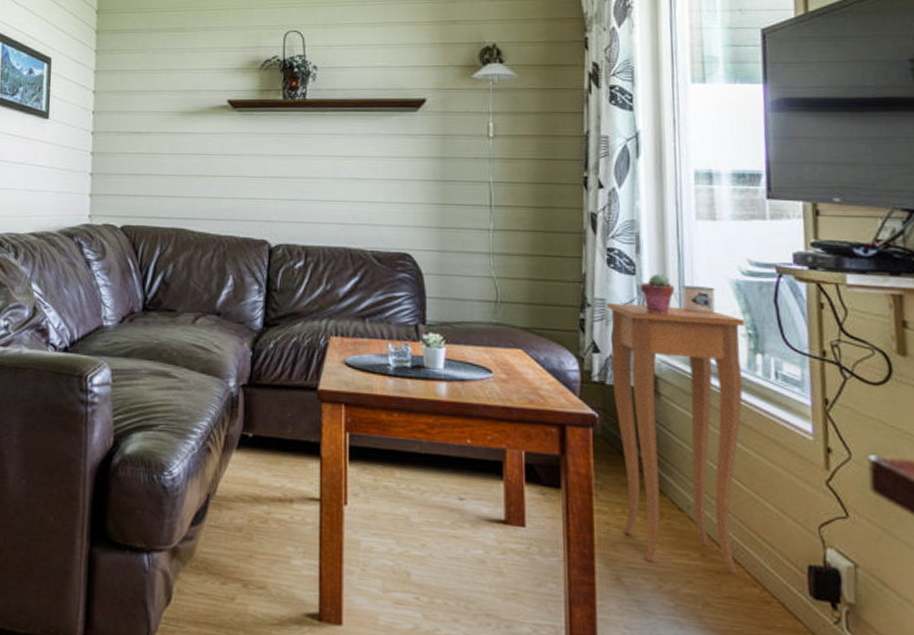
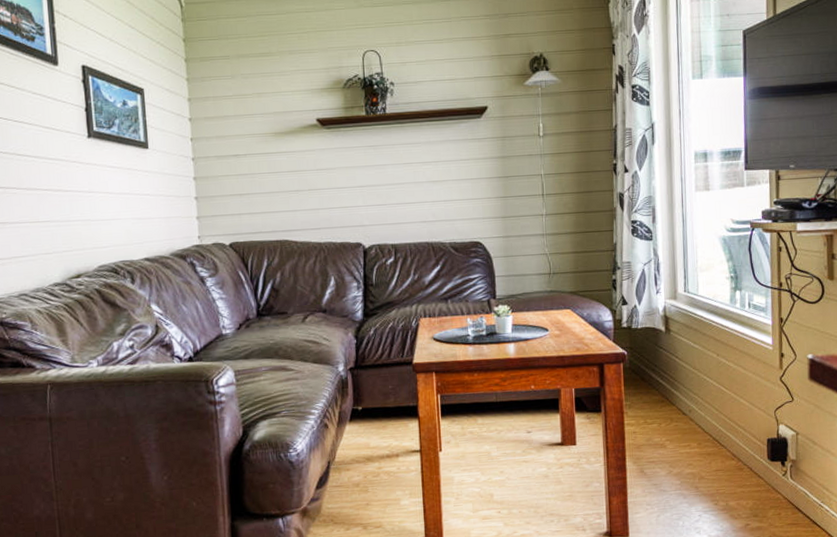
side table: present [607,303,745,575] -> none [632,262,729,455]
potted succulent: present [639,274,676,313] -> none [655,238,681,269]
mug: present [674,286,716,312] -> none [680,243,709,264]

